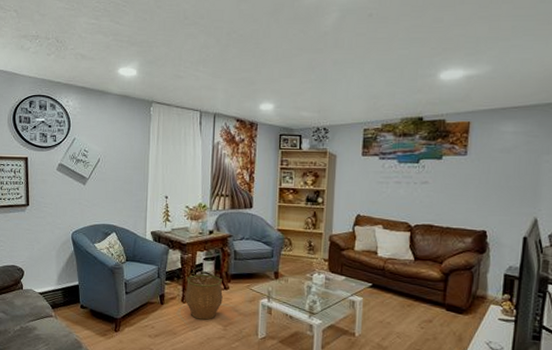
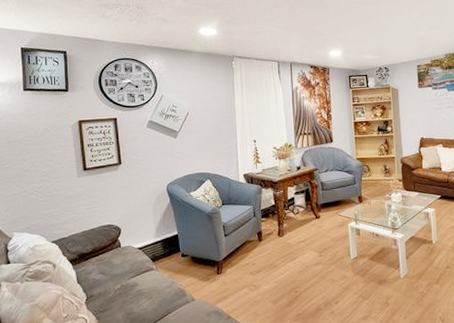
basket: present [185,274,223,320] -> none [281,207,316,250]

